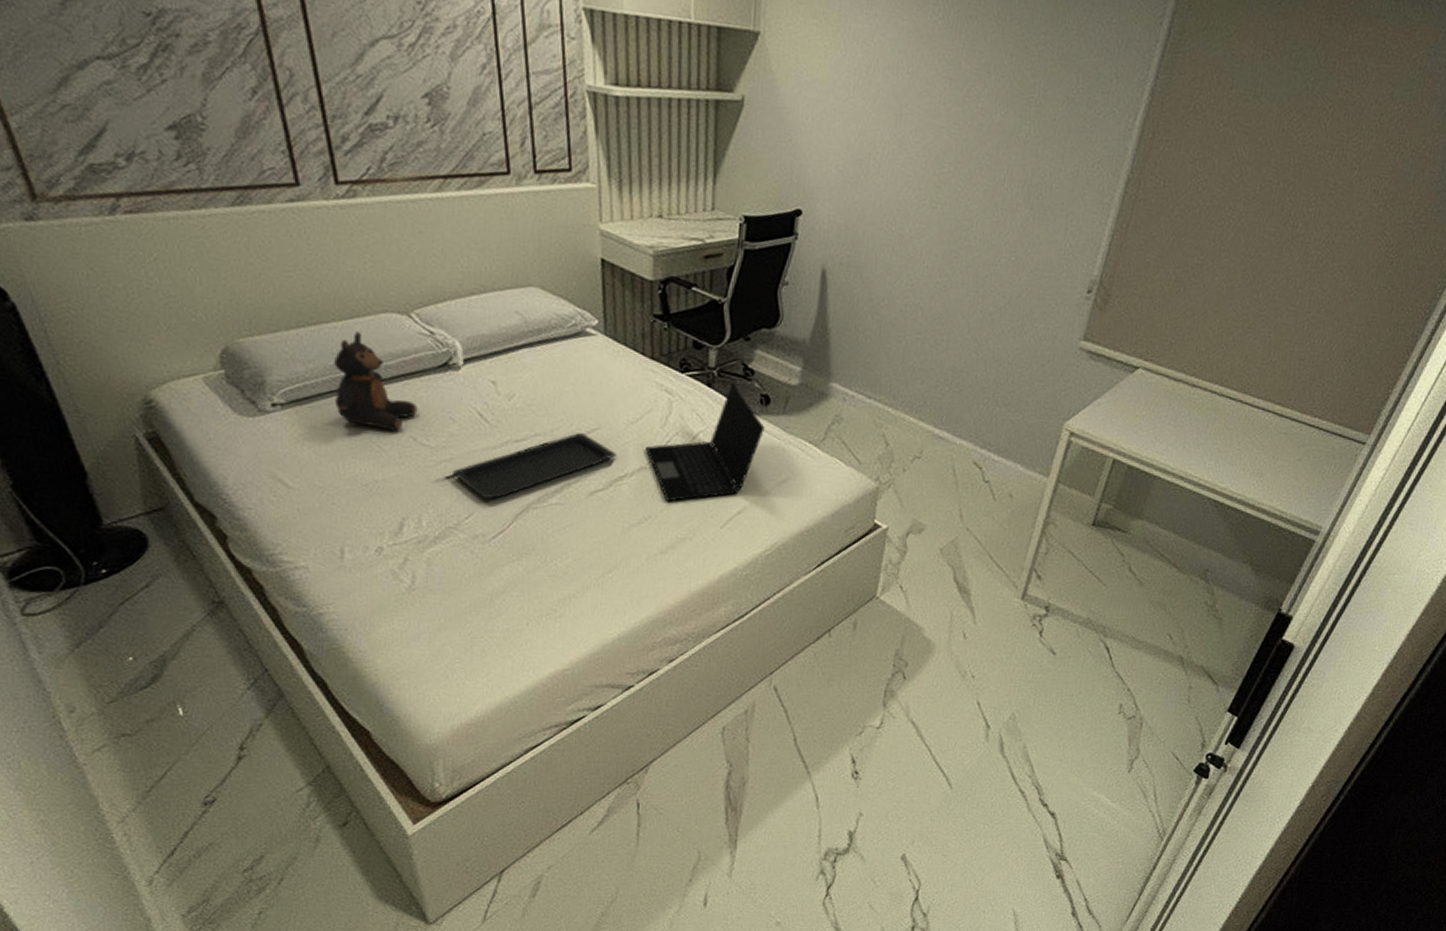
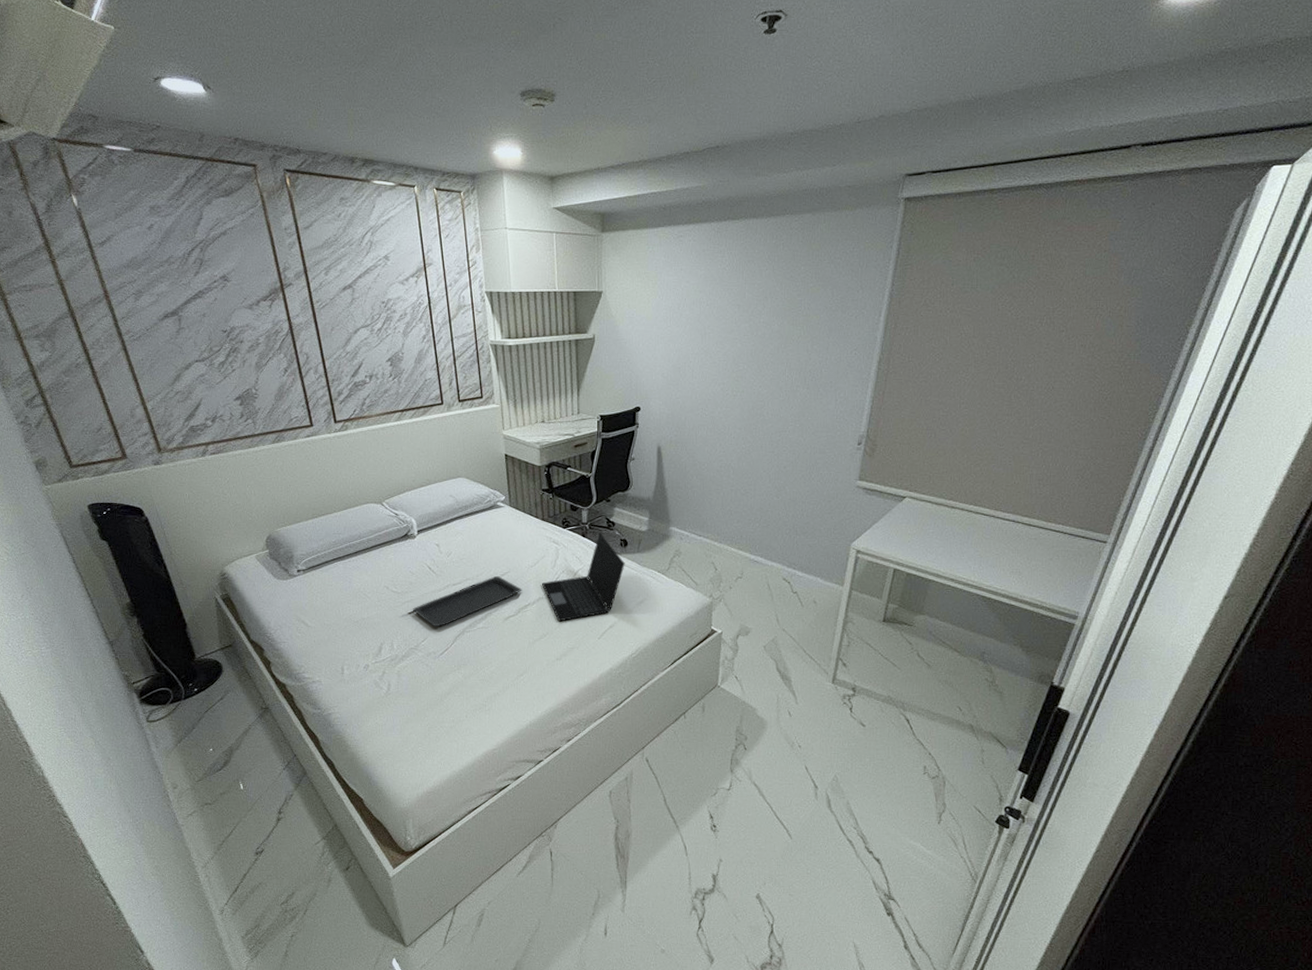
teddy bear: present [334,331,418,431] -> none [336,518,389,583]

